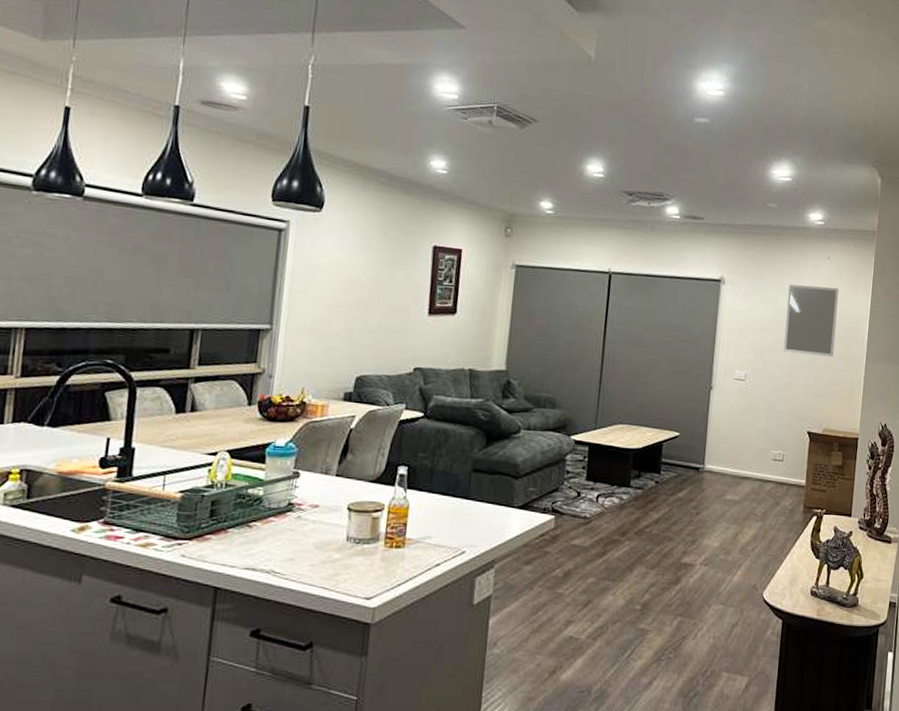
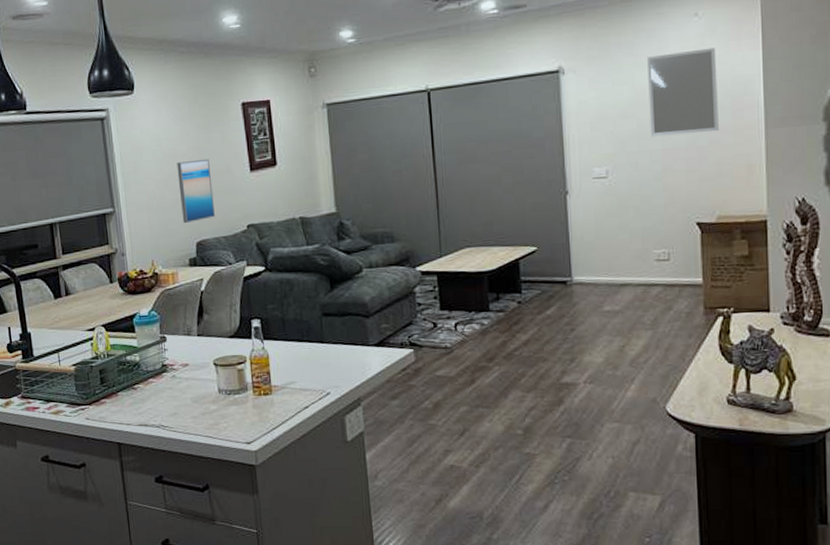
wall art: none [346,291,388,356] -> present [177,158,215,224]

